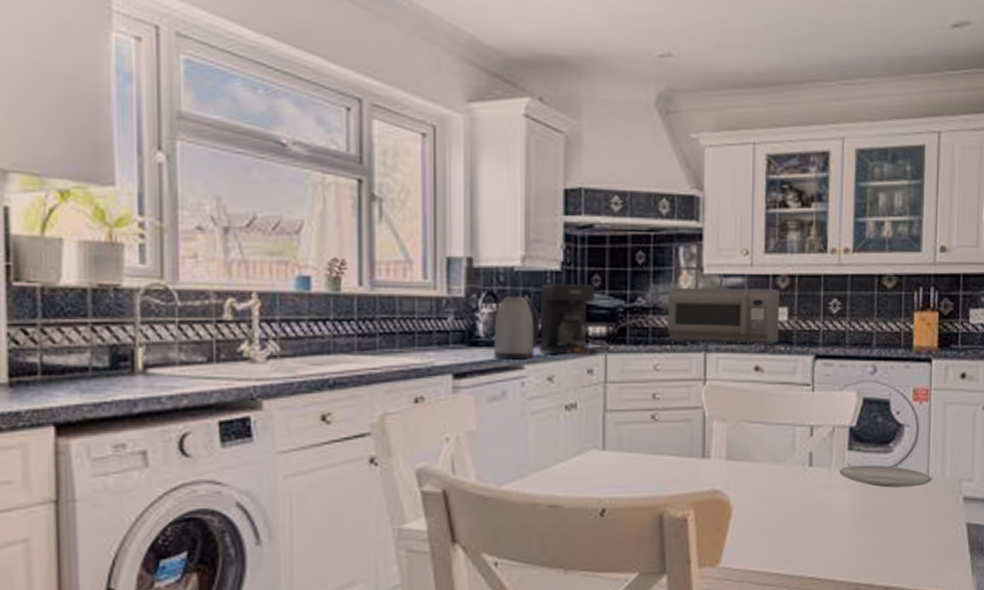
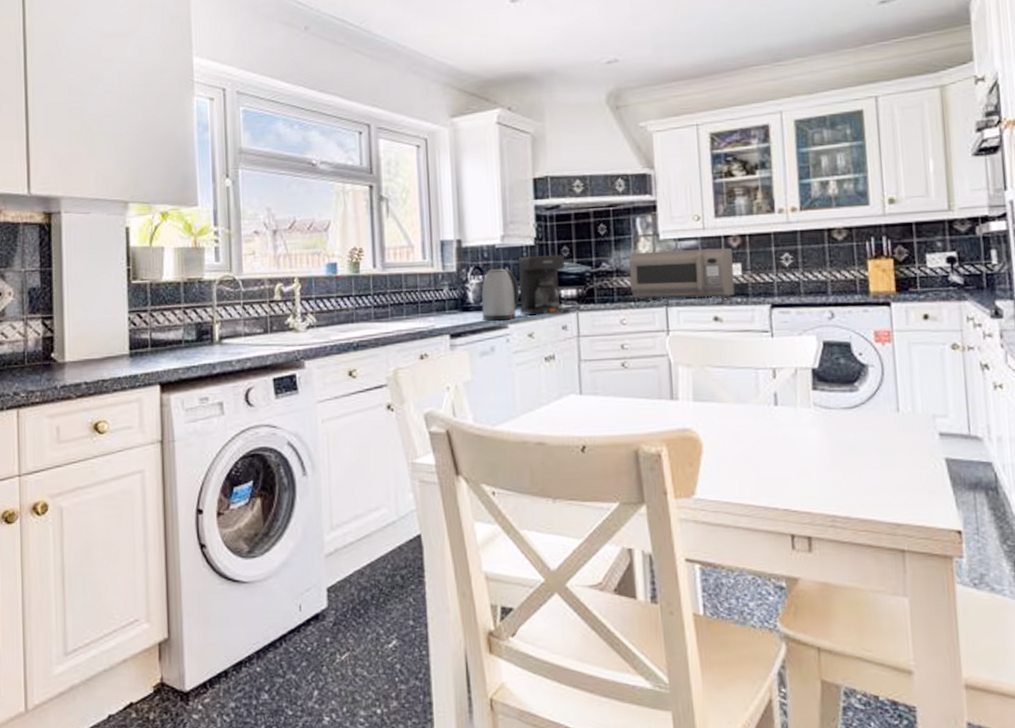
plate: present [838,465,932,488] -> none [804,403,903,425]

